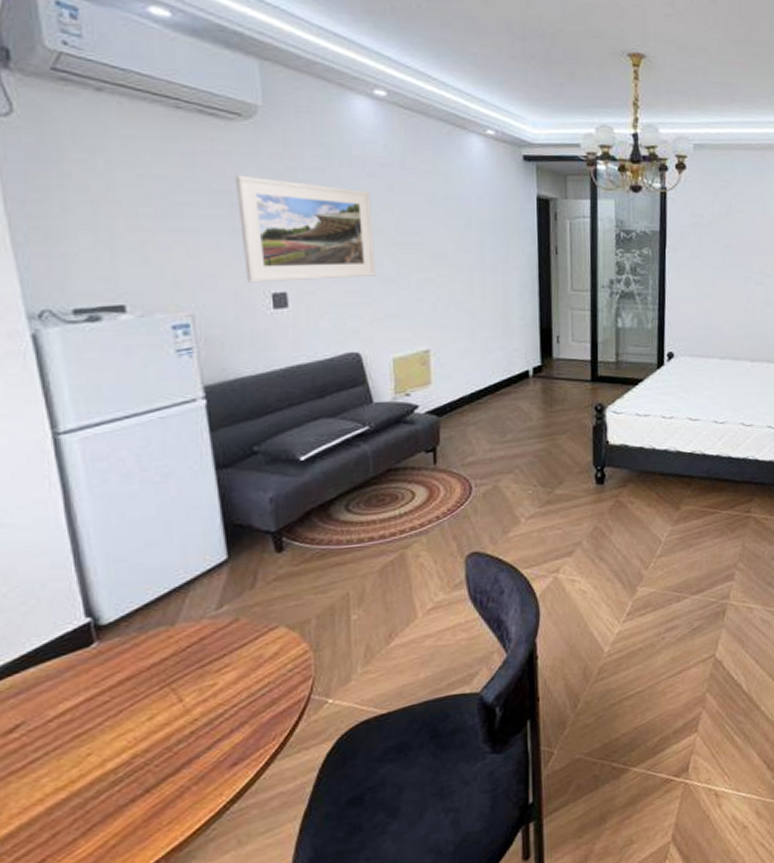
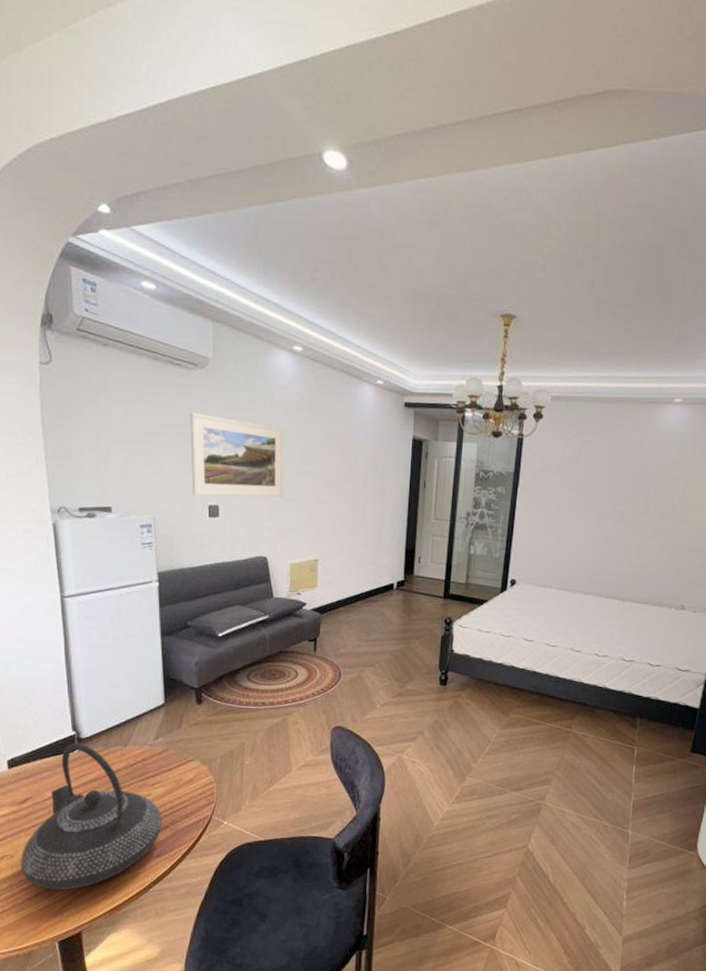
teapot: none [12,632,238,848] -> present [21,743,162,891]

